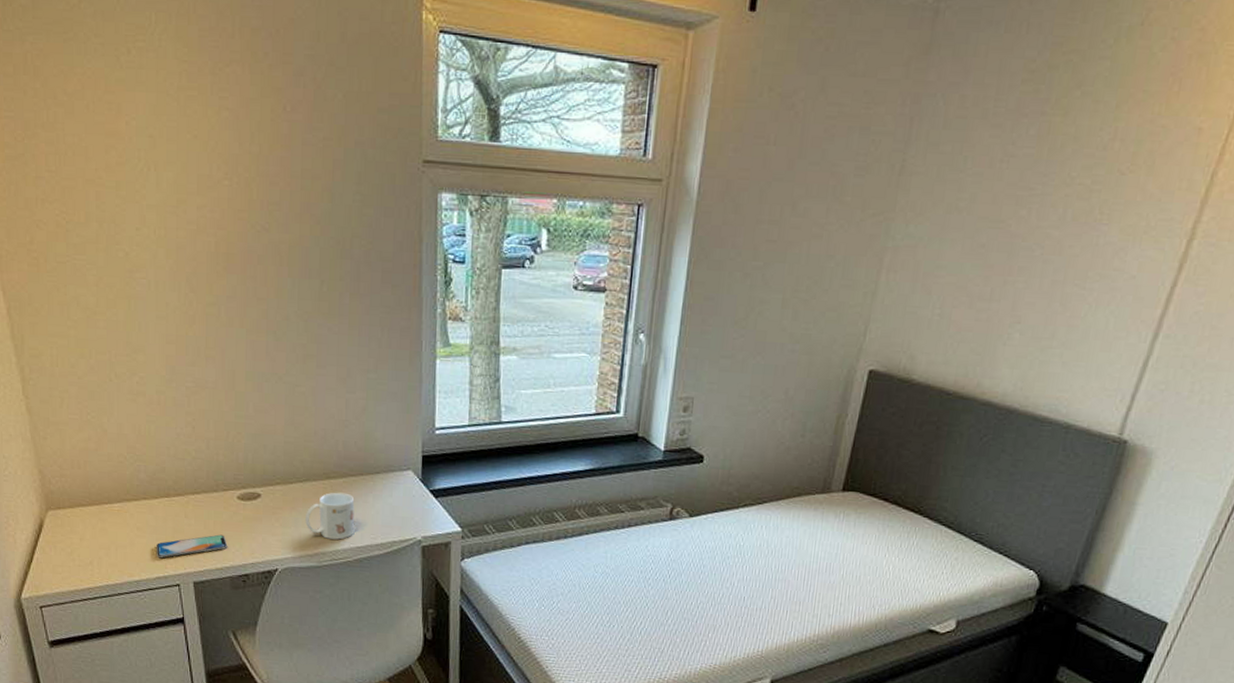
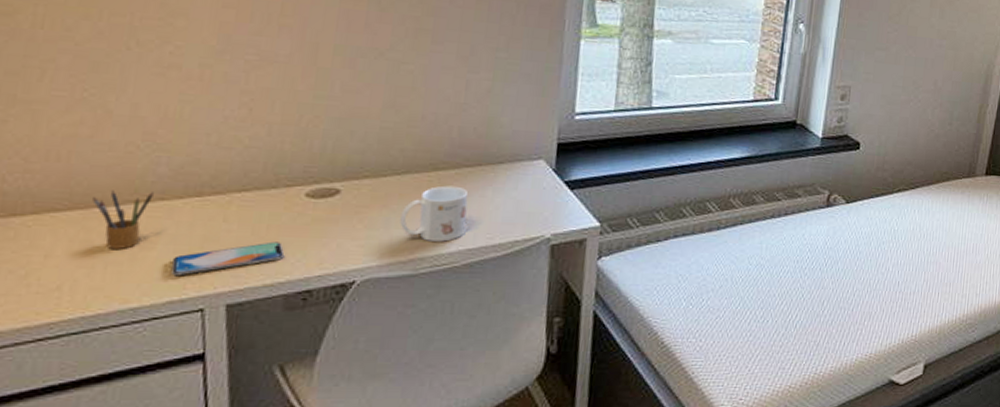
pencil box: none [103,491,139,536] -> present [93,190,154,249]

